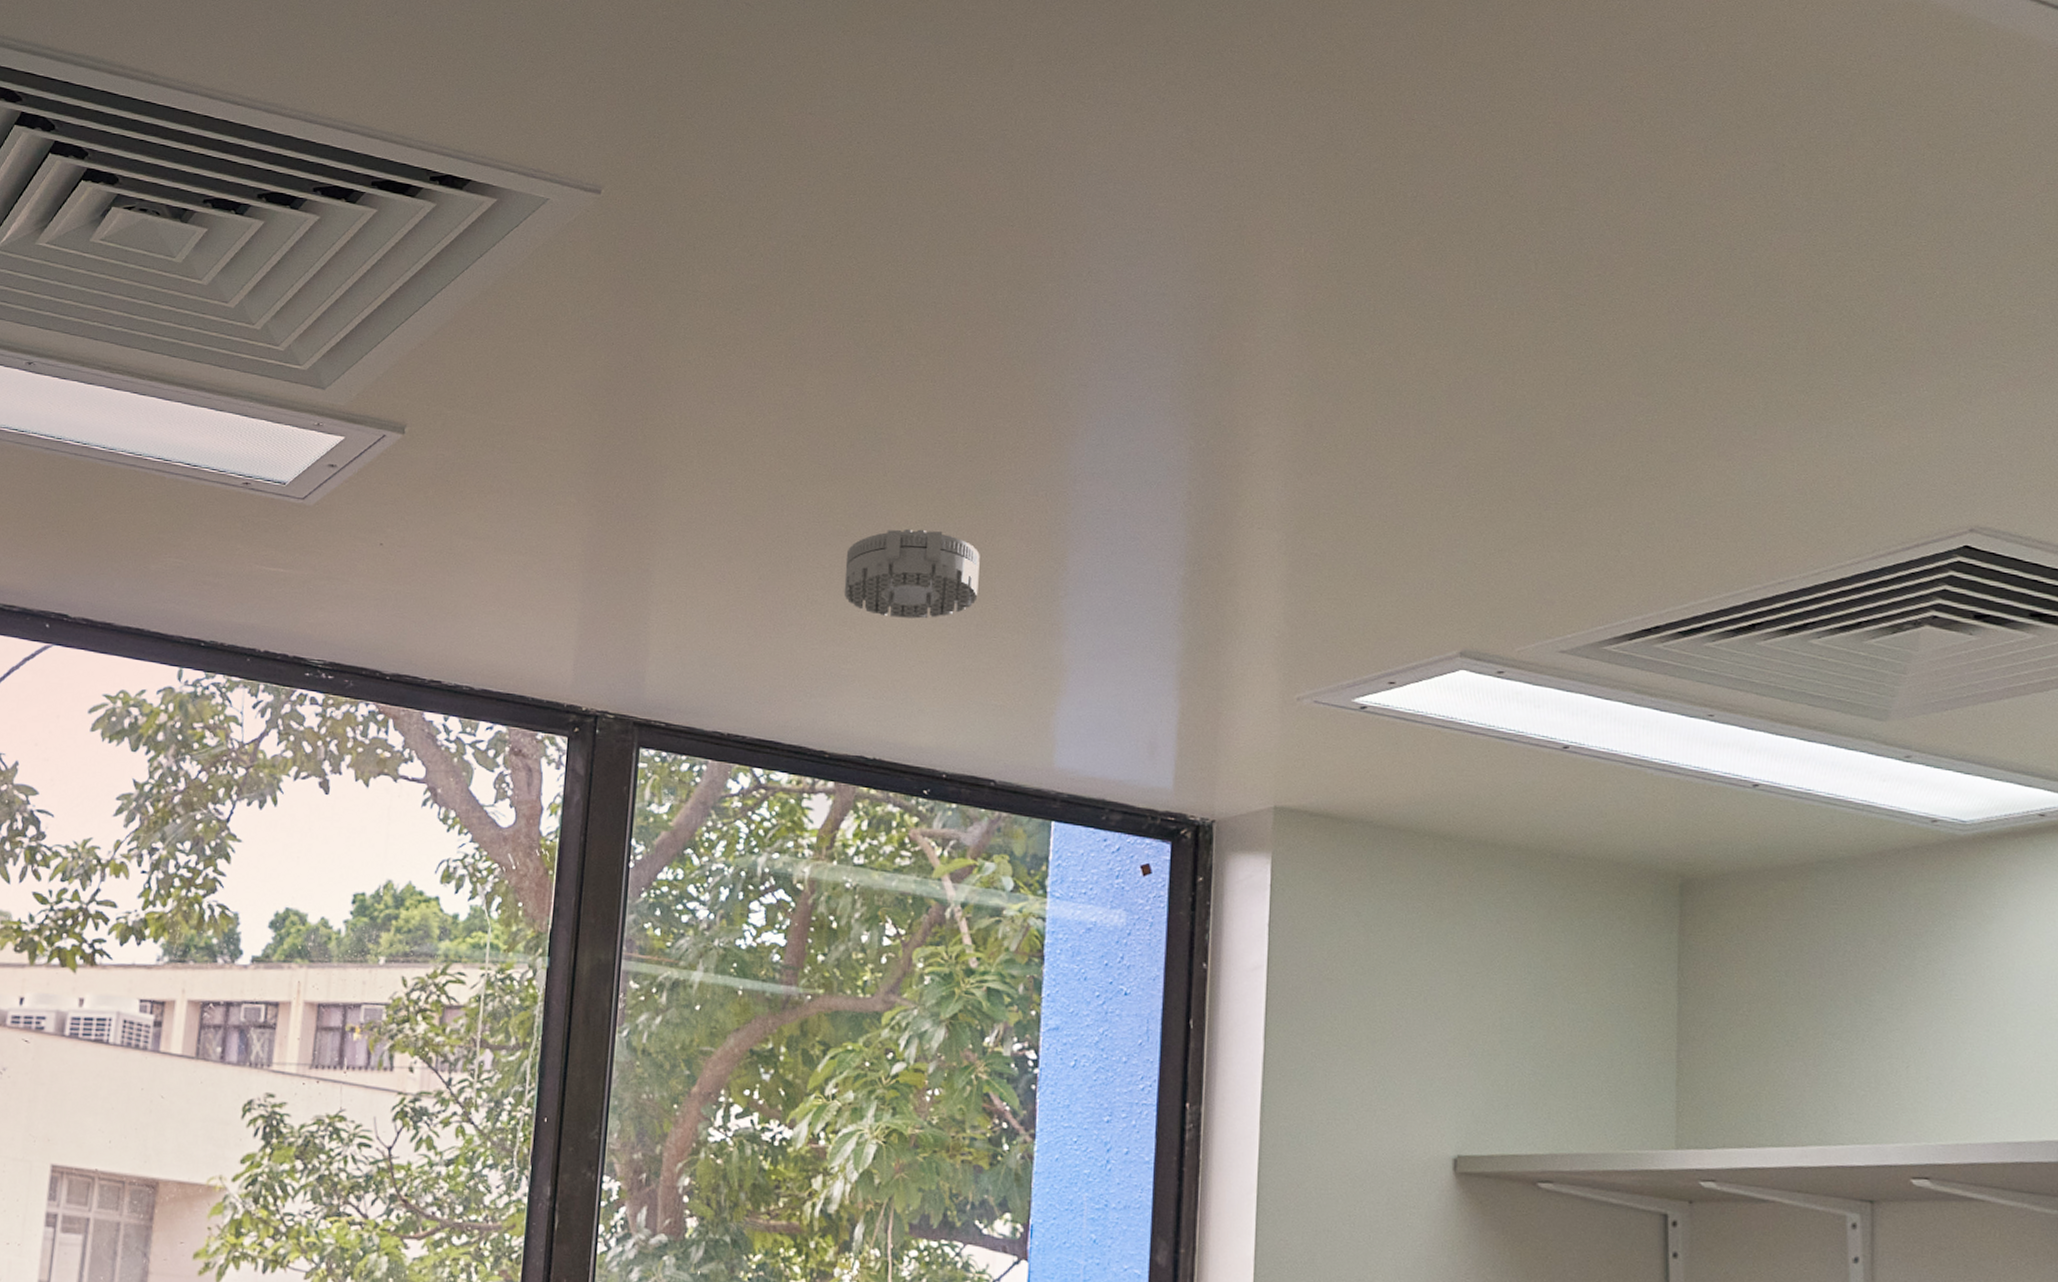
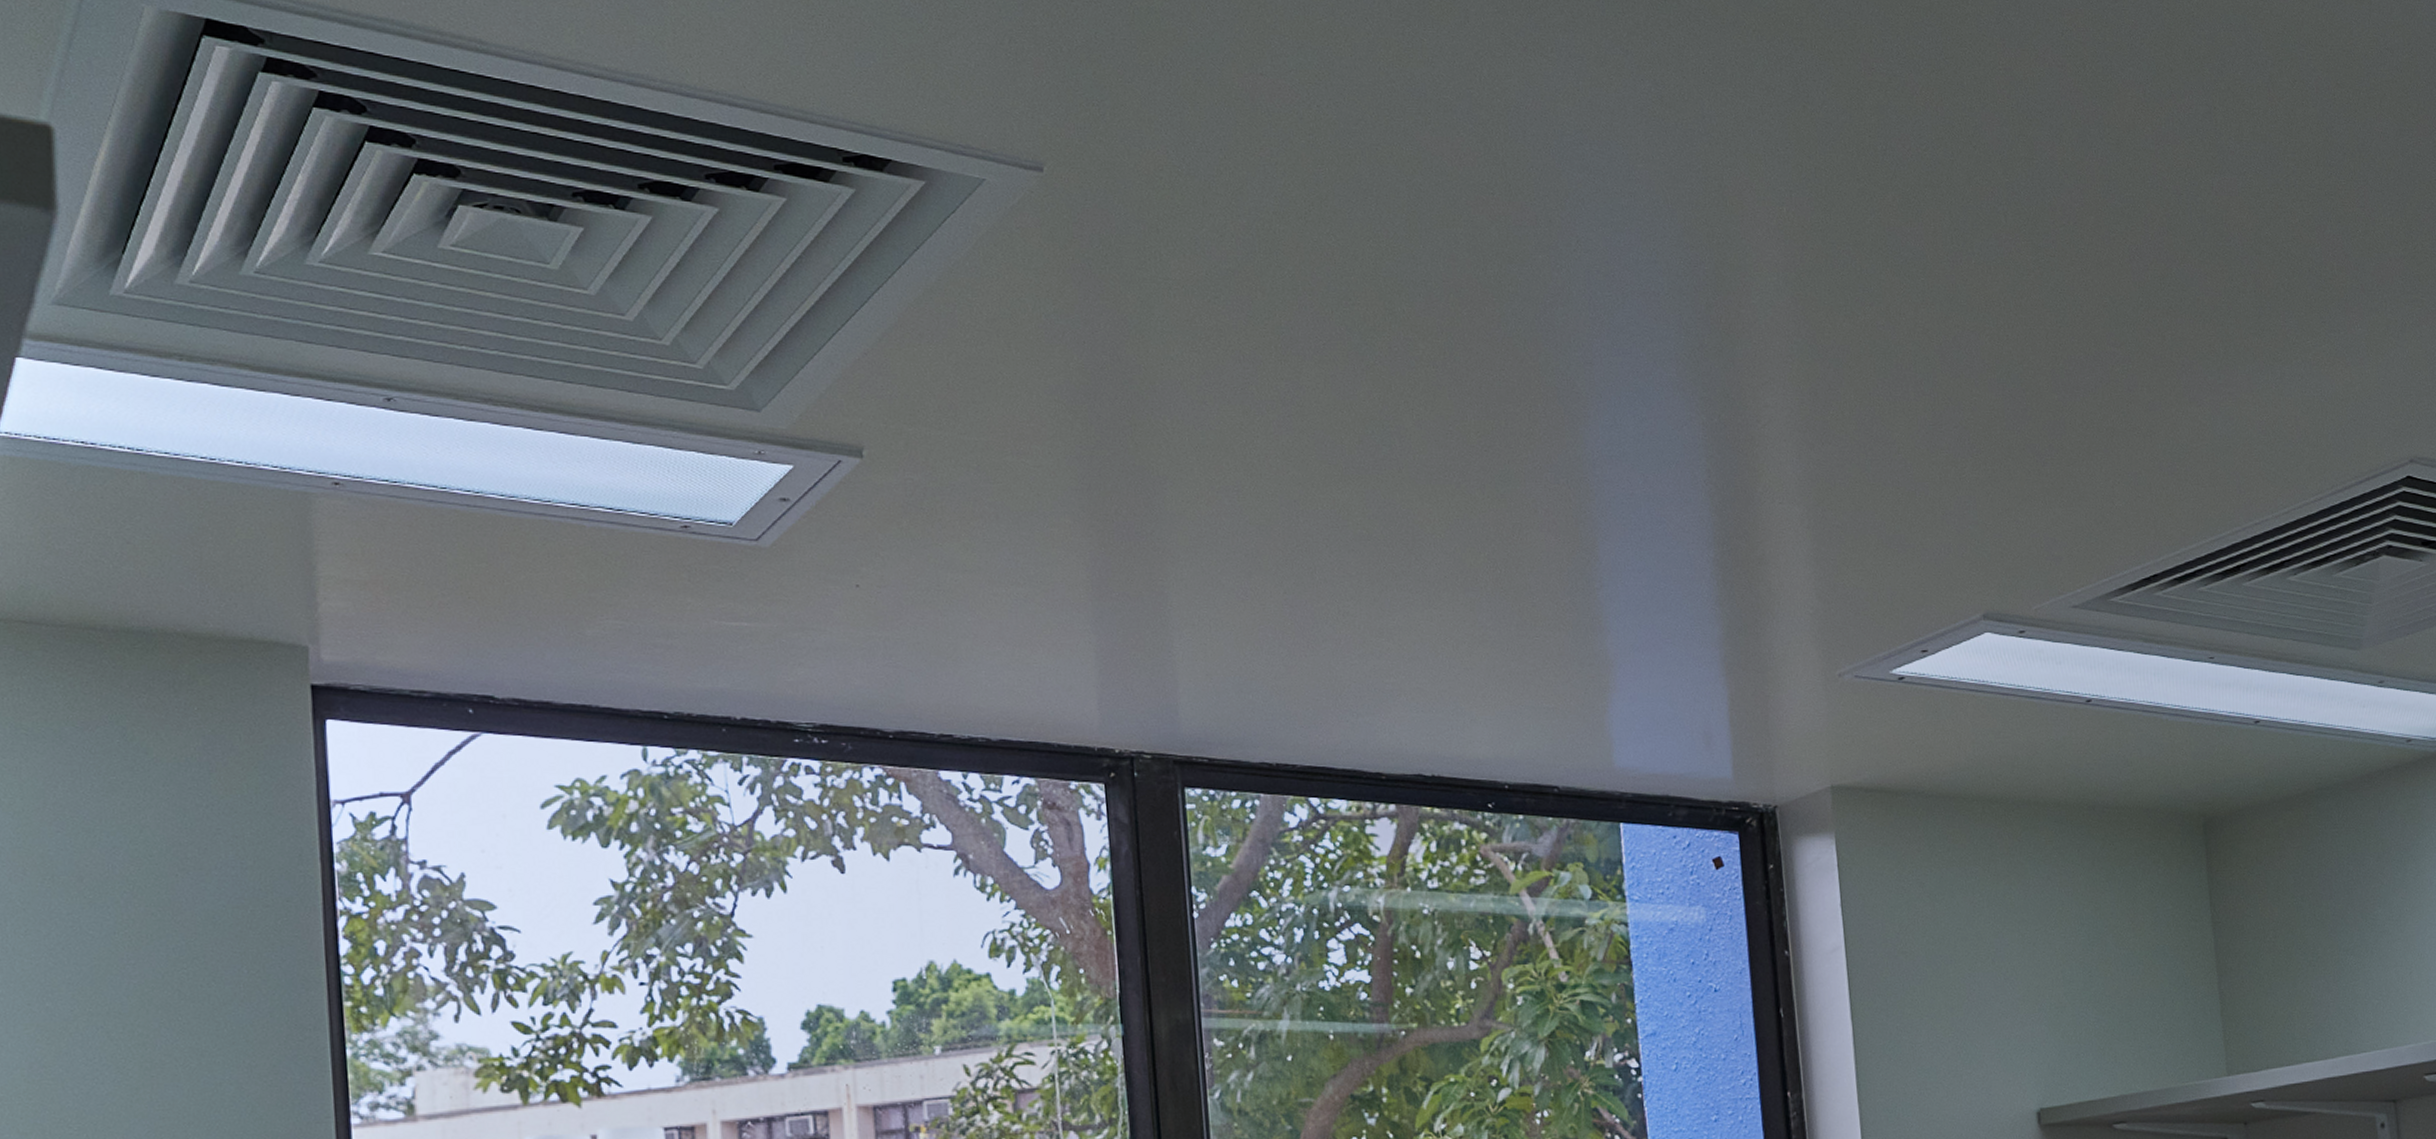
smoke detector: present [843,528,980,619] -> none [1372,527,1514,624]

